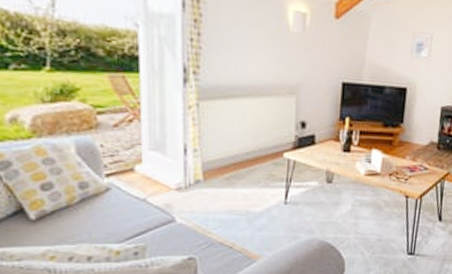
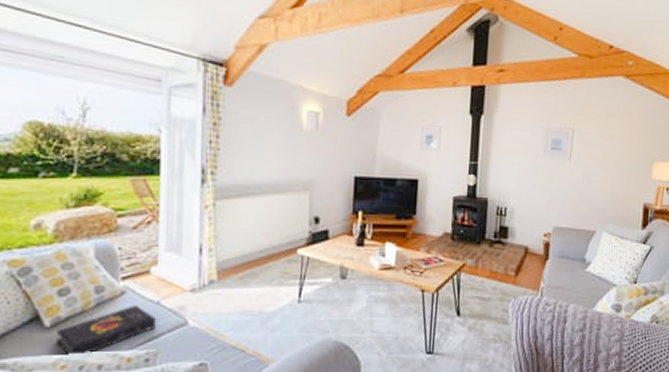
book: none [43,201,144,248] -> present [57,305,157,356]

